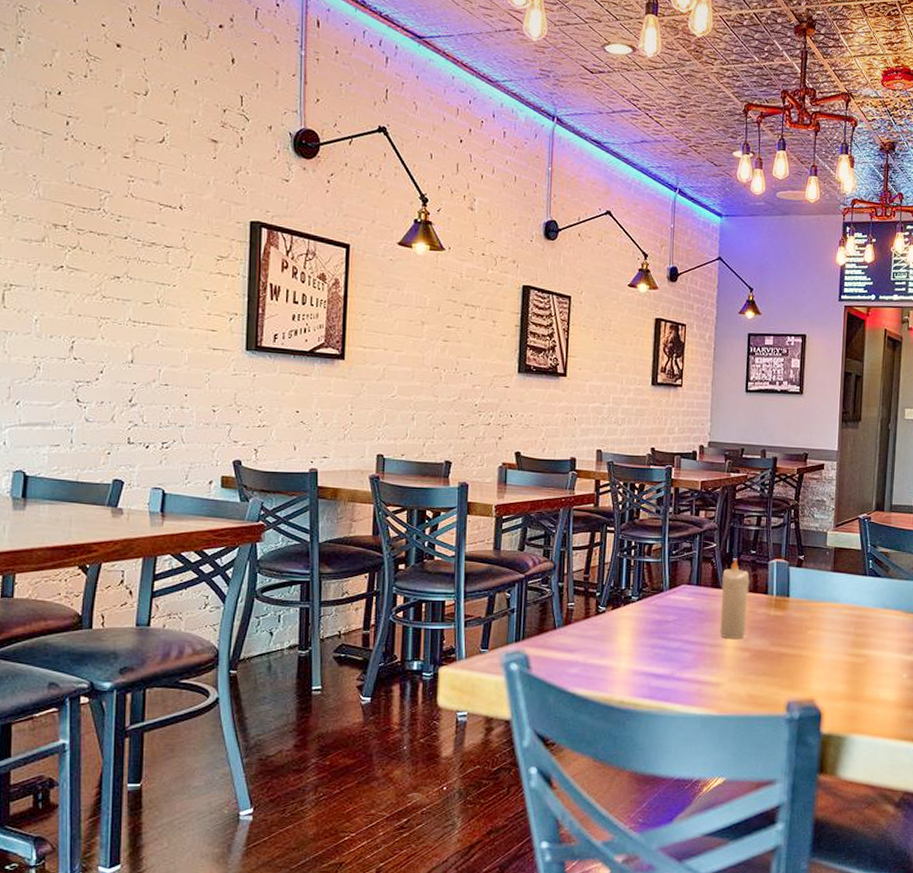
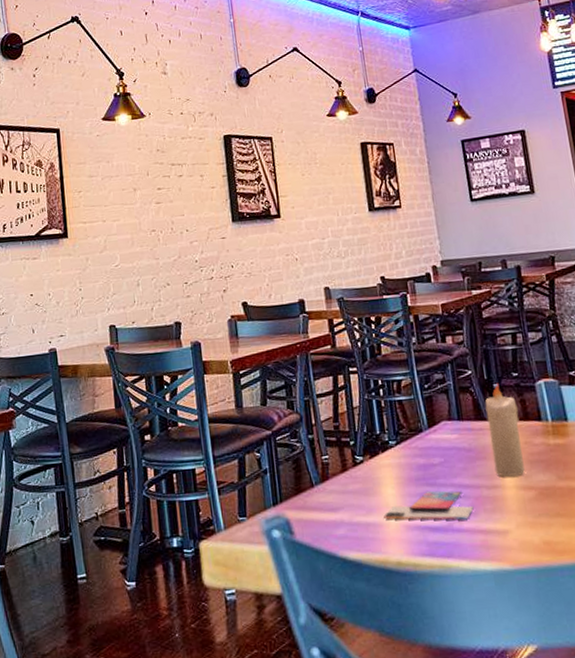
smartphone: none [615,643,695,671] -> present [384,490,474,520]

